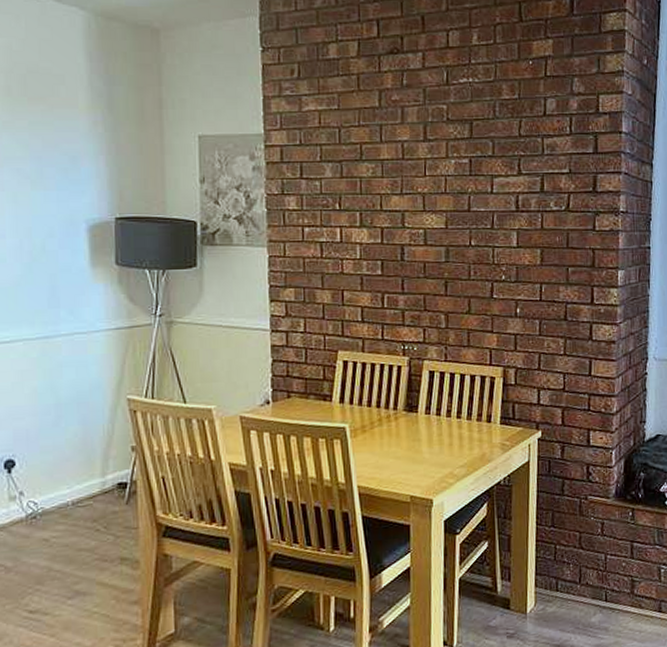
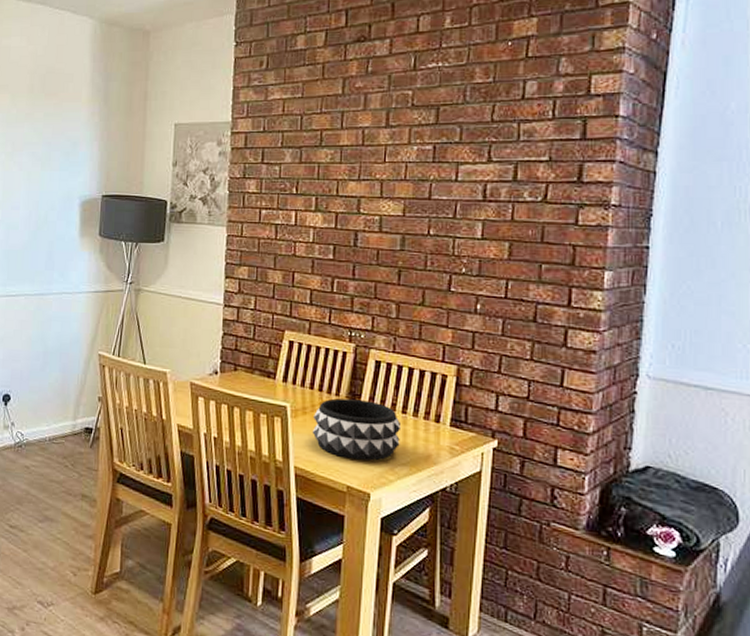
decorative bowl: none [372,410,457,470] -> present [312,398,402,461]

